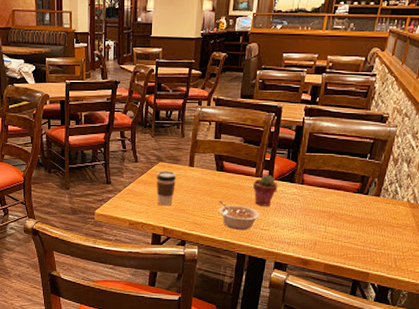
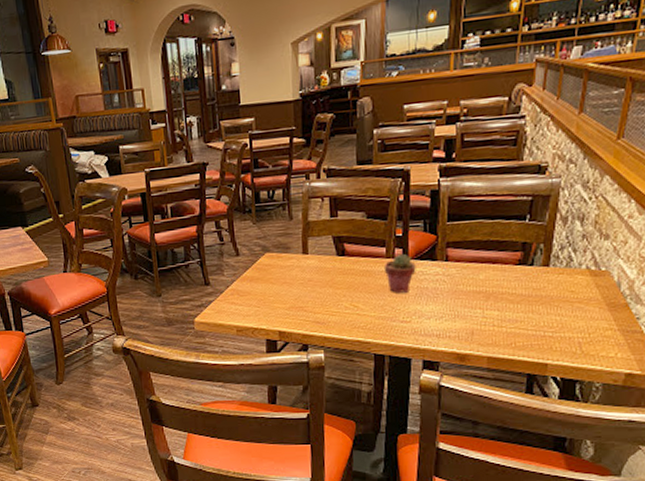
coffee cup: present [156,170,177,206] -> none [263,261,289,306]
legume: present [218,200,260,230] -> none [344,291,398,325]

